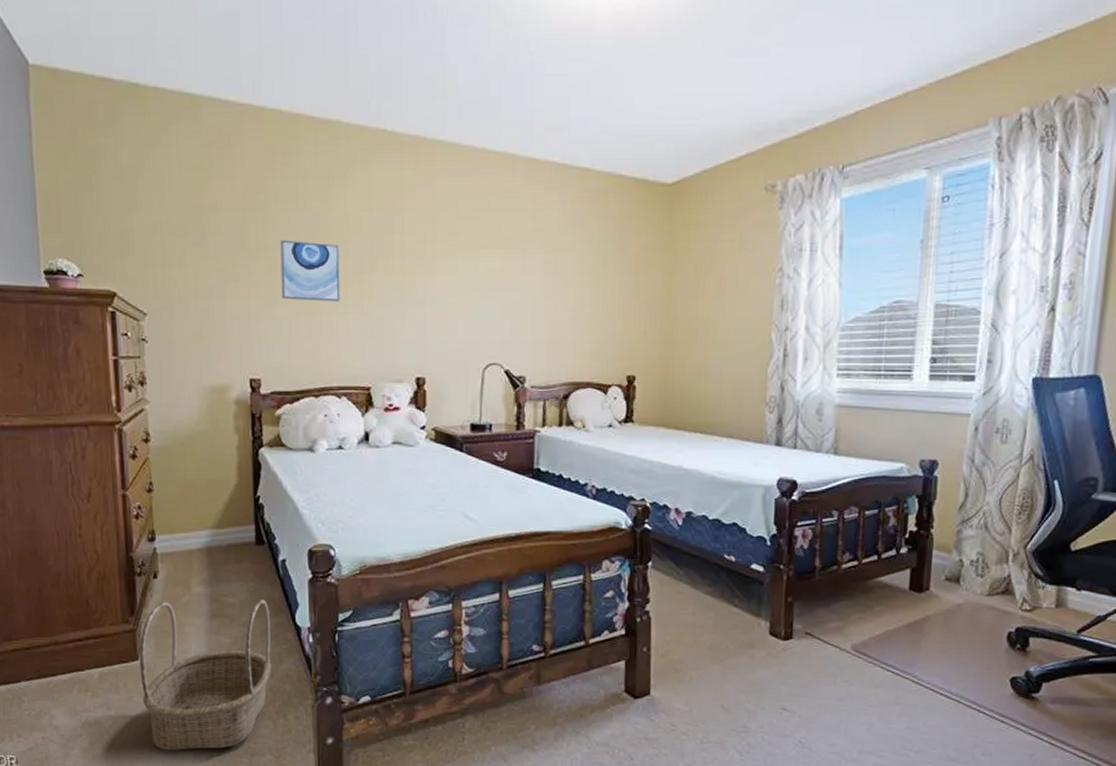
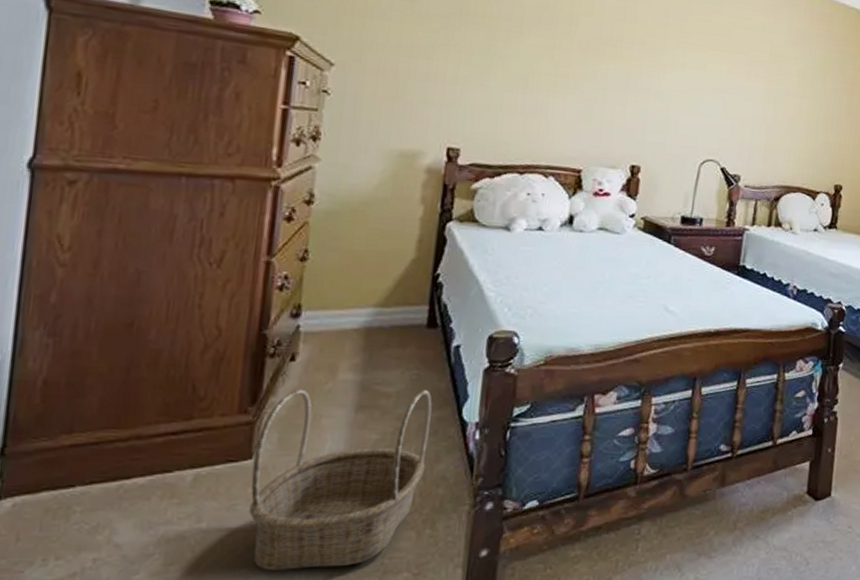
wall art: present [280,240,340,303] -> none [496,10,566,81]

